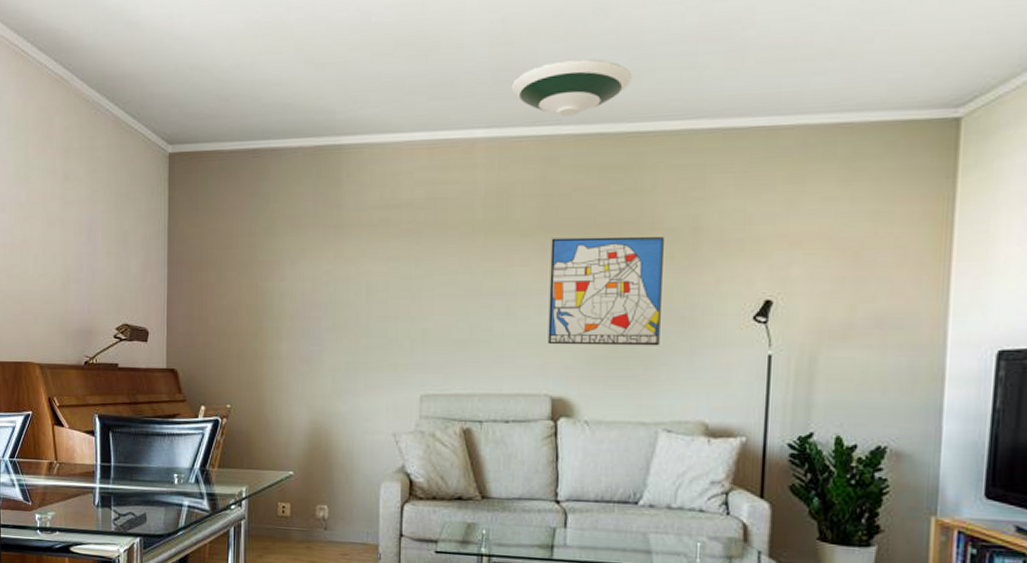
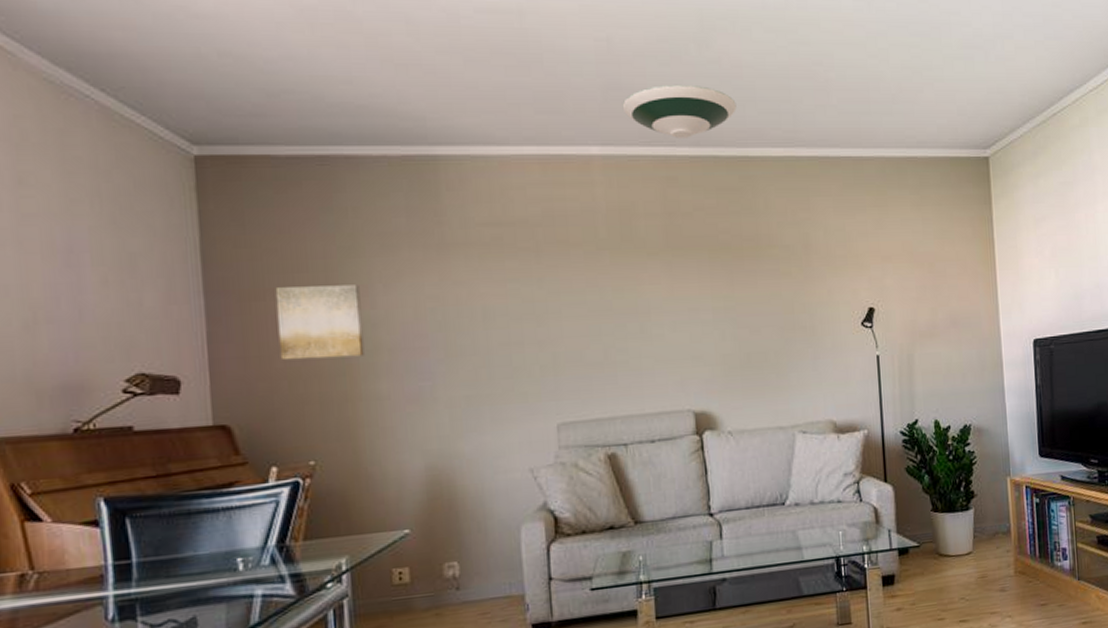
wall art: none [213,260,273,321] -> present [275,285,365,361]
wall art: present [548,236,664,346] -> none [678,253,787,361]

